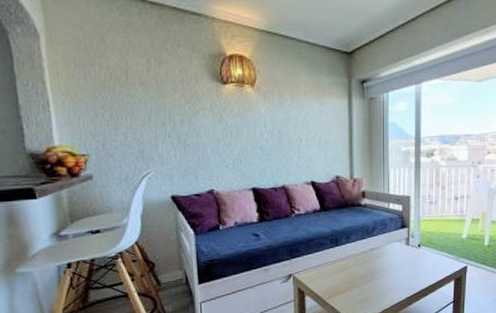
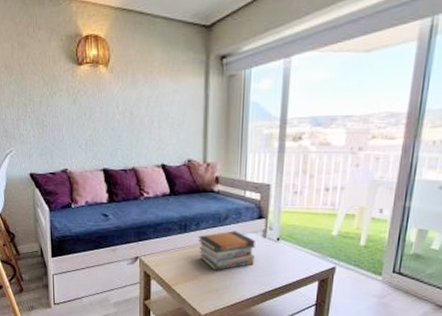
book stack: none [348,241,400,280] -> present [197,231,255,270]

